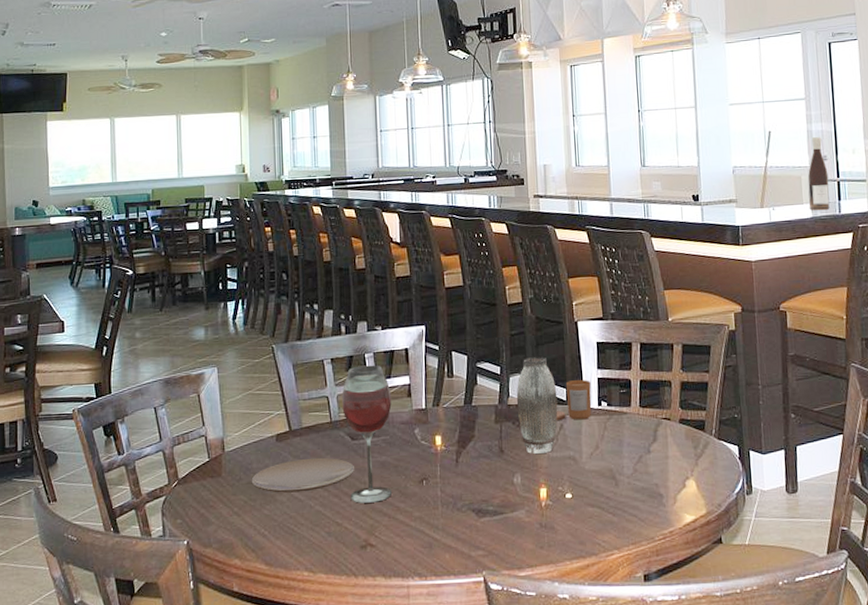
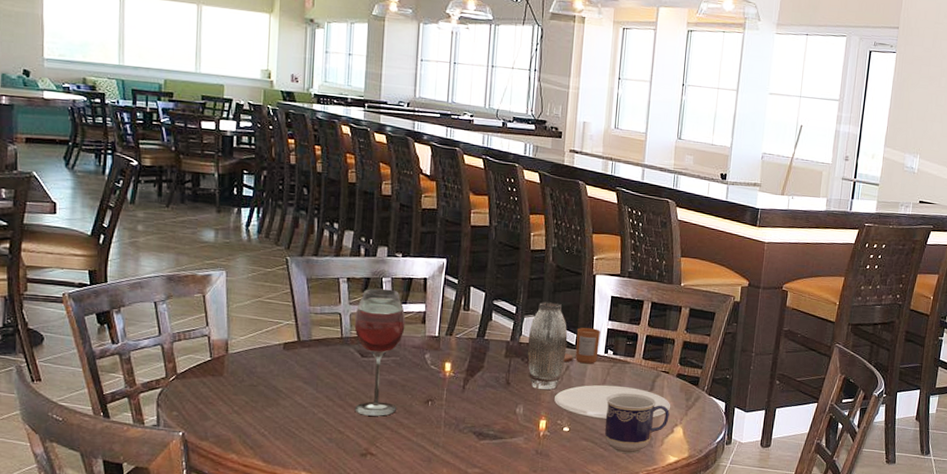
plate: present [251,457,354,493] -> none [254,368,361,399]
plate: none [551,440,679,482] -> present [553,384,671,420]
cup: none [606,446,678,518] -> present [604,392,670,454]
bottle: present [807,137,830,211] -> none [824,138,847,207]

